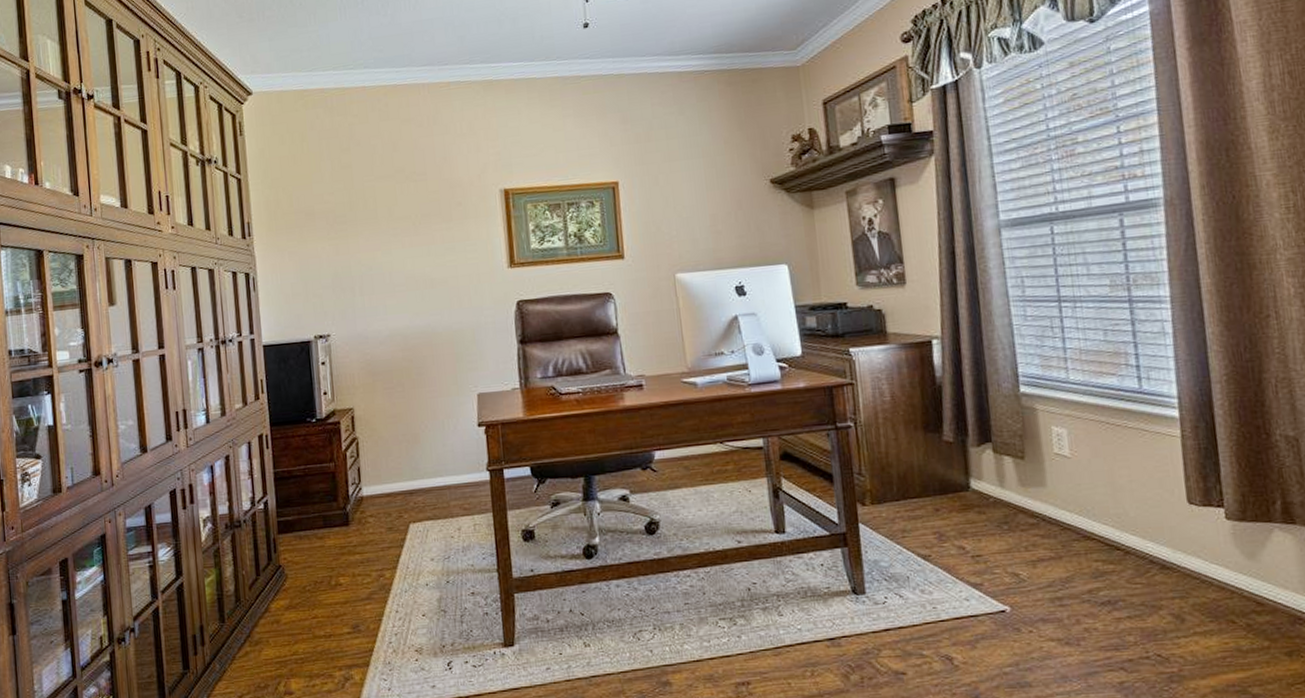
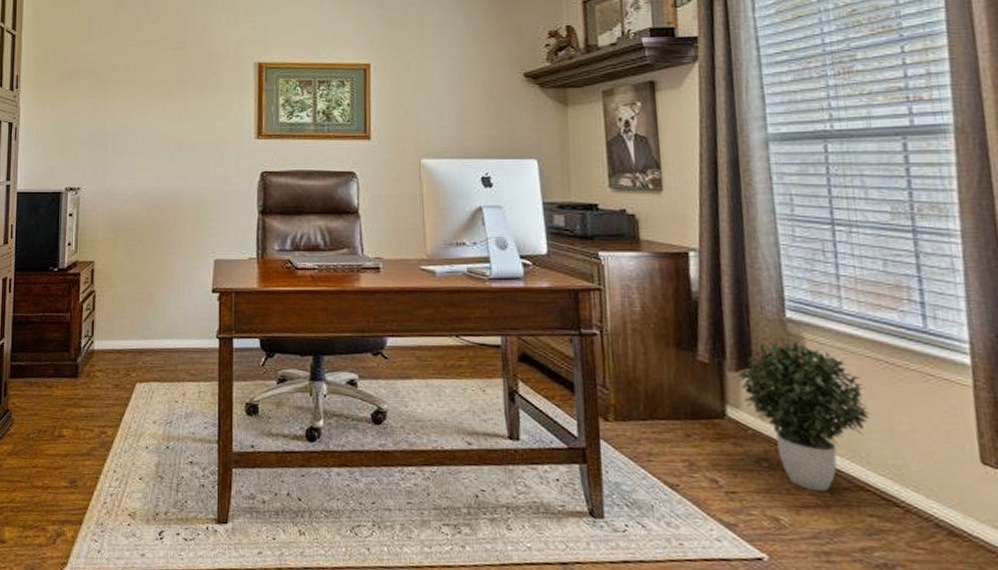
potted plant: none [979,414,1095,546] -> present [737,342,871,492]

